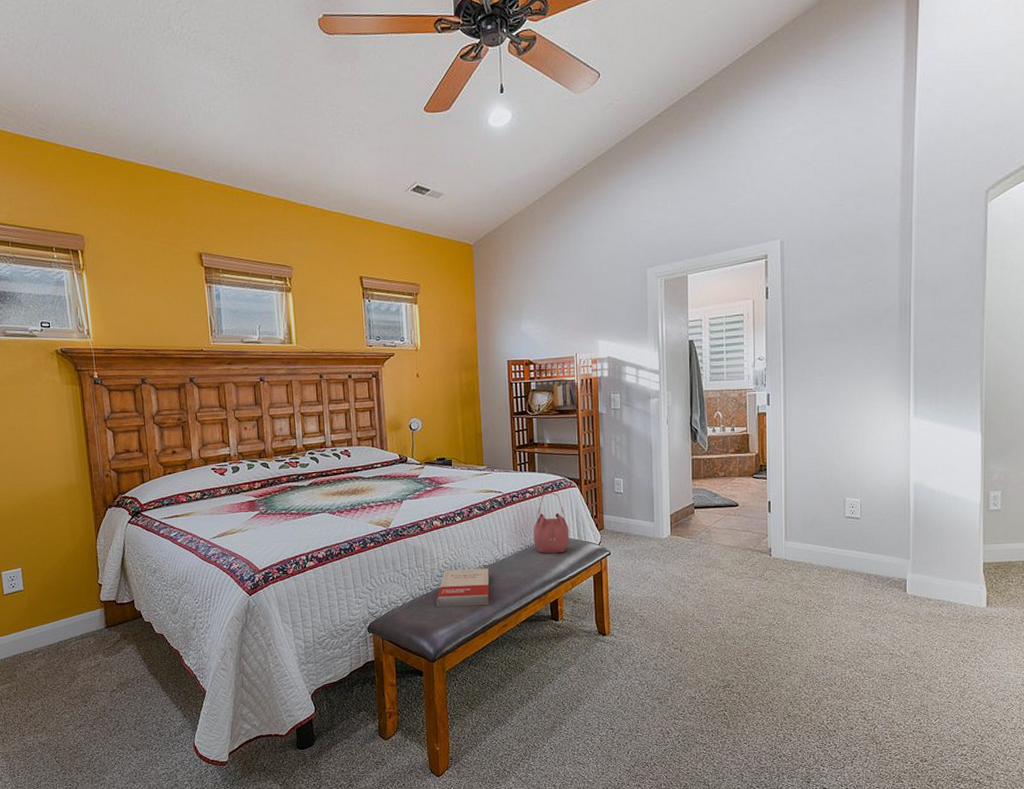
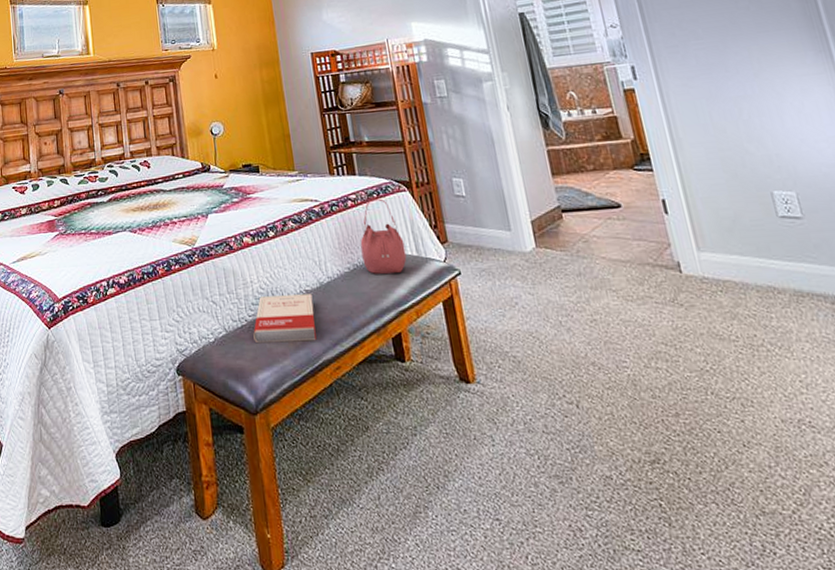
books: present [553,382,577,407] -> none [365,71,396,99]

